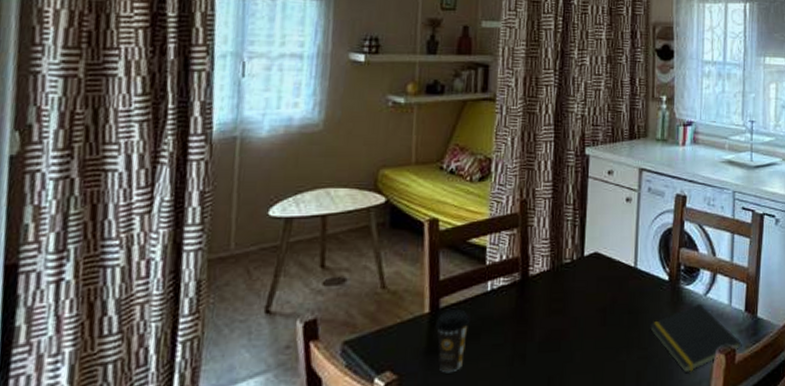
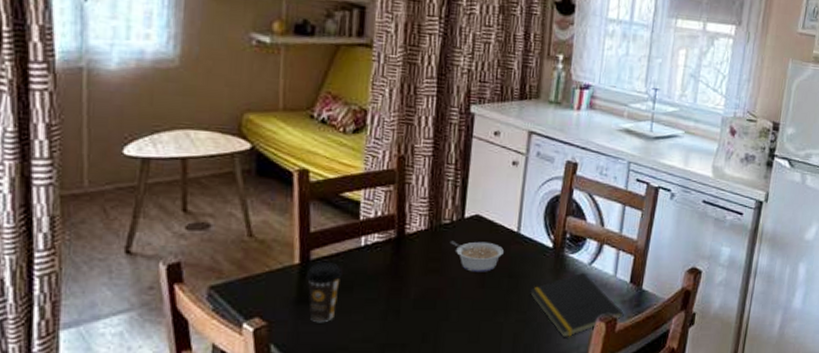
legume: none [571,278,622,310] -> present [449,240,504,272]

